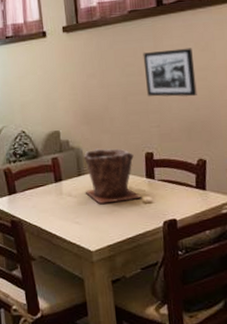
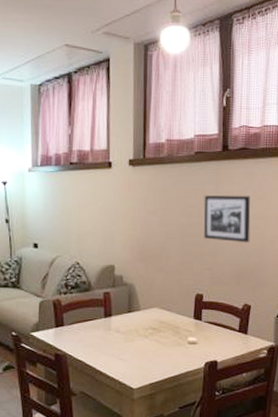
plant pot: present [83,148,142,204] -> none [133,286,188,342]

